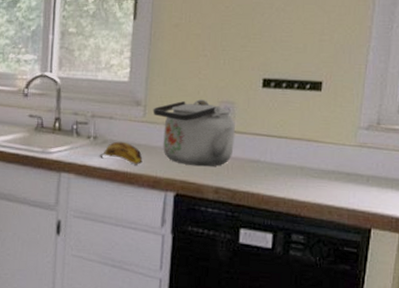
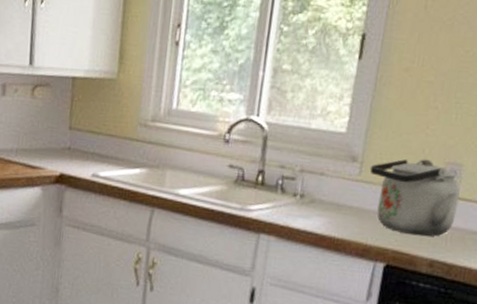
banana: present [99,141,143,165] -> none [304,201,353,230]

